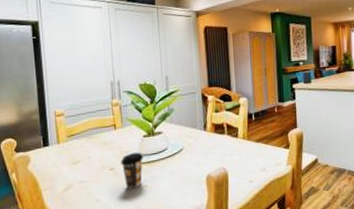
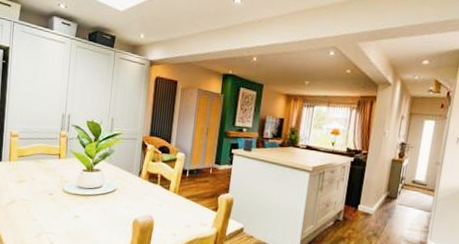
coffee cup: present [121,152,144,190] -> none [59,183,80,217]

